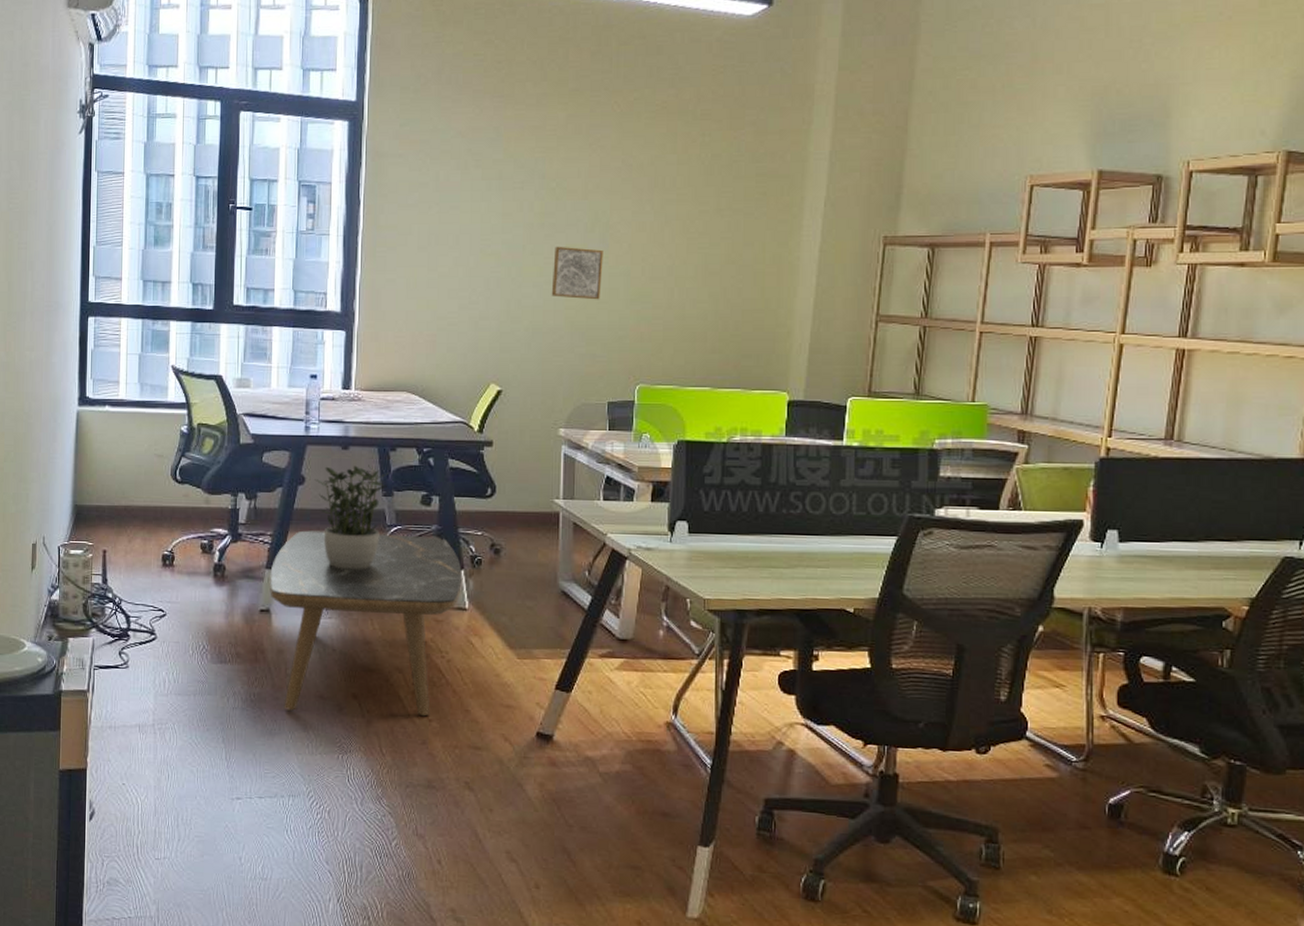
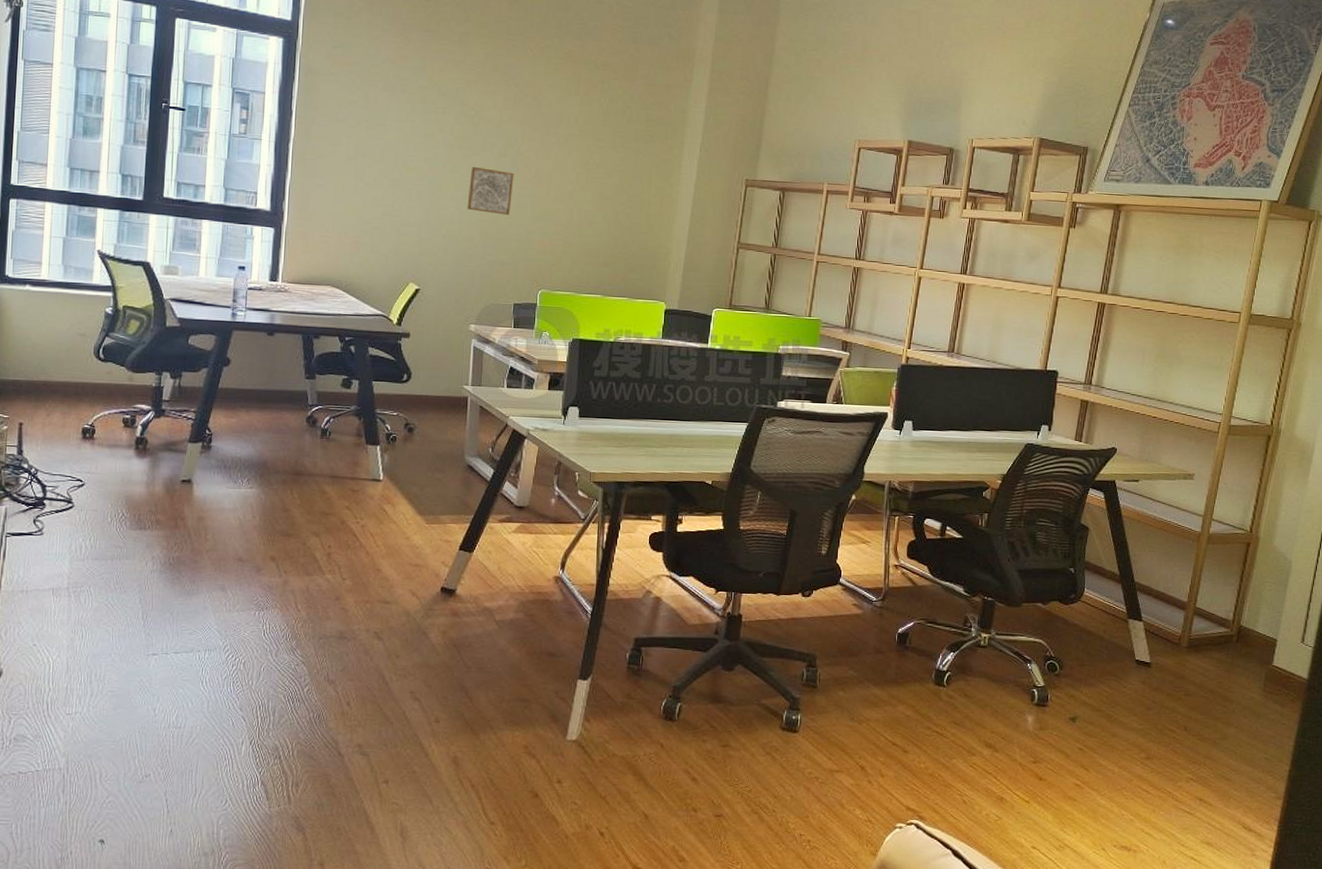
coffee table: present [270,530,462,717] -> none [192,408,378,576]
potted plant: present [314,464,388,569] -> none [240,350,312,444]

